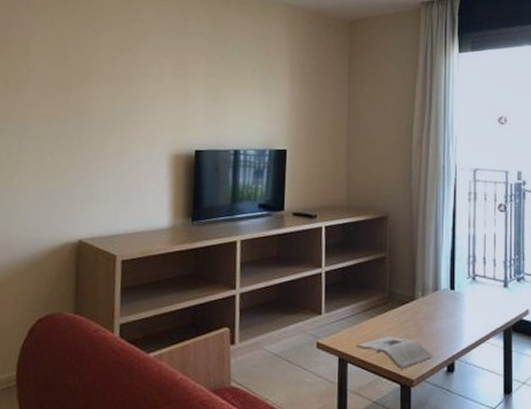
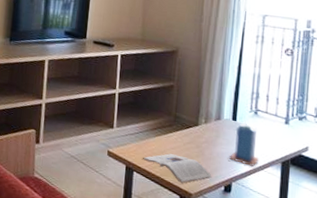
candle: none [449,288,481,339] -> present [228,120,259,167]

